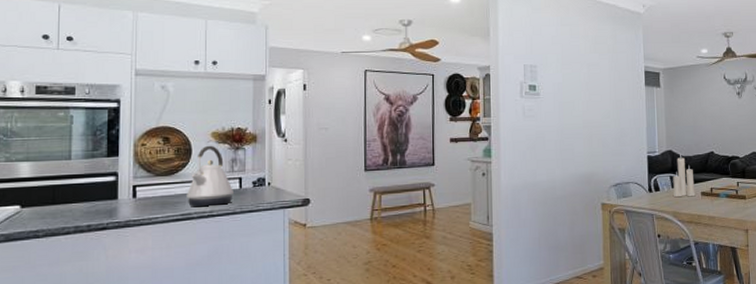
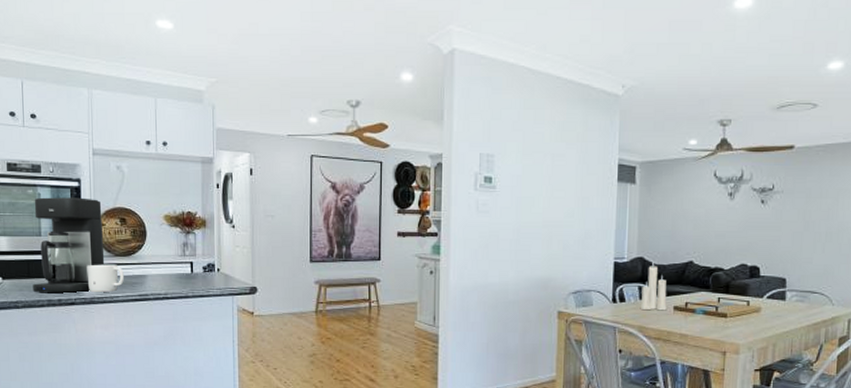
coffee maker: none [57,118,144,220] -> present [33,197,105,293]
mug: none [122,184,166,216] -> present [87,264,125,293]
kettle: present [187,145,233,208] -> none [143,228,186,289]

